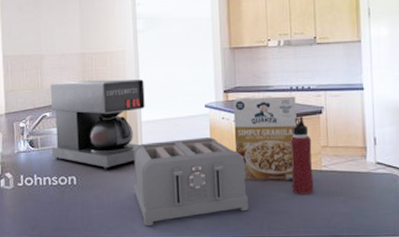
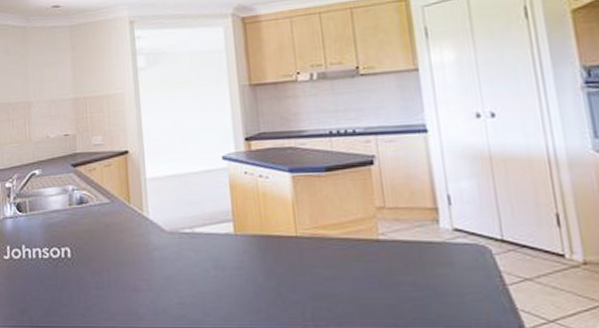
coffee maker: present [51,79,145,170] -> none [40,127,150,239]
toaster: present [134,137,249,227] -> none [137,197,285,312]
cereal box: present [233,96,297,182] -> none [257,142,342,255]
water bottle: present [290,116,314,195] -> none [333,168,371,273]

